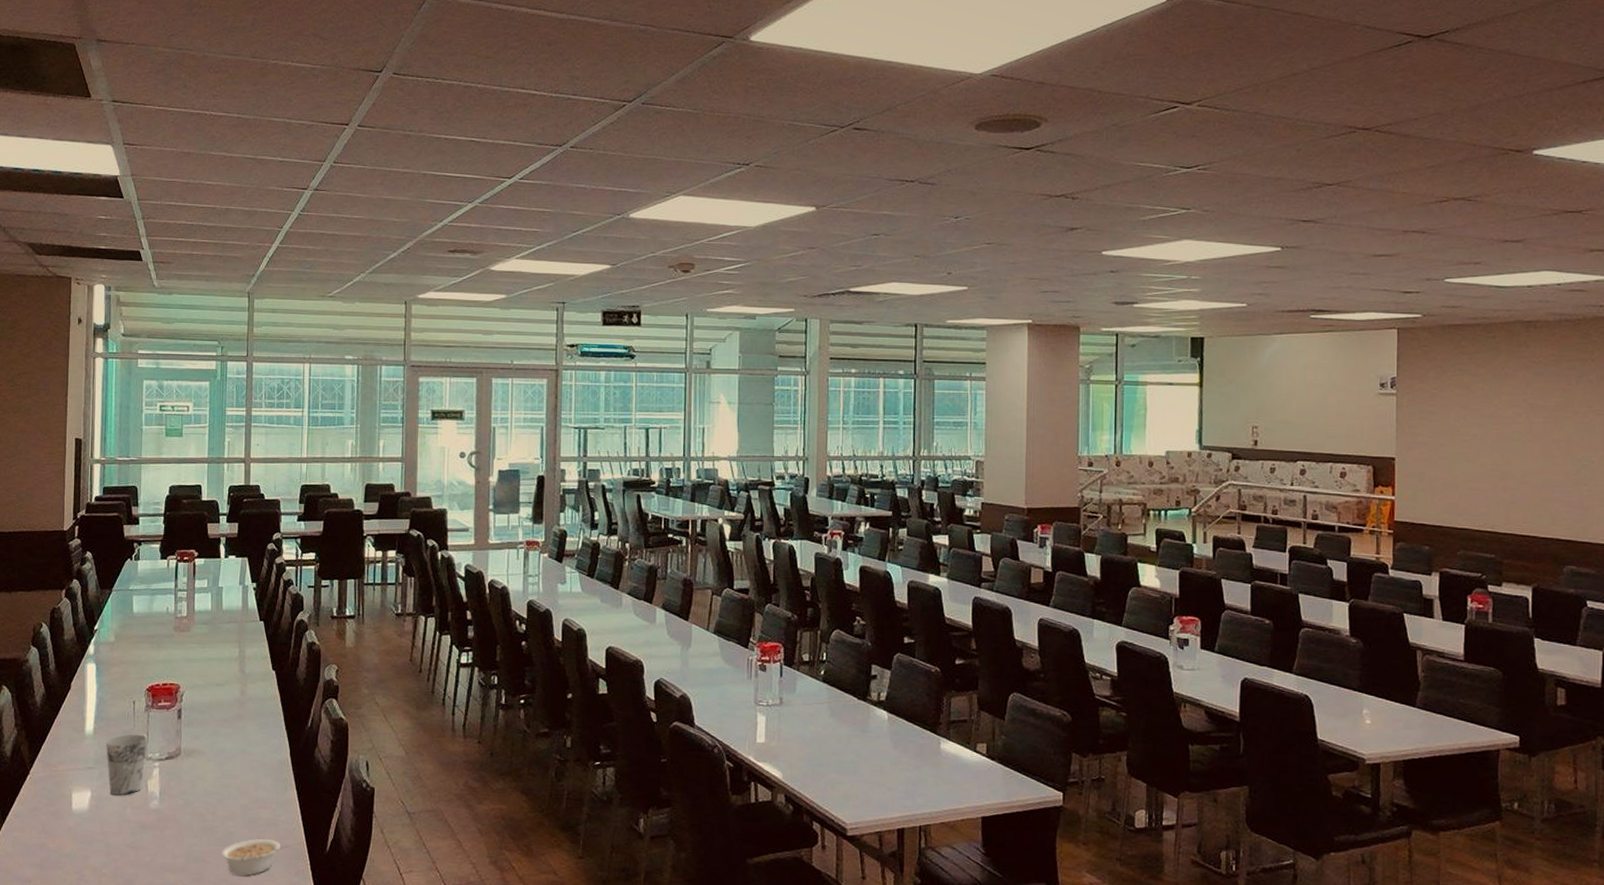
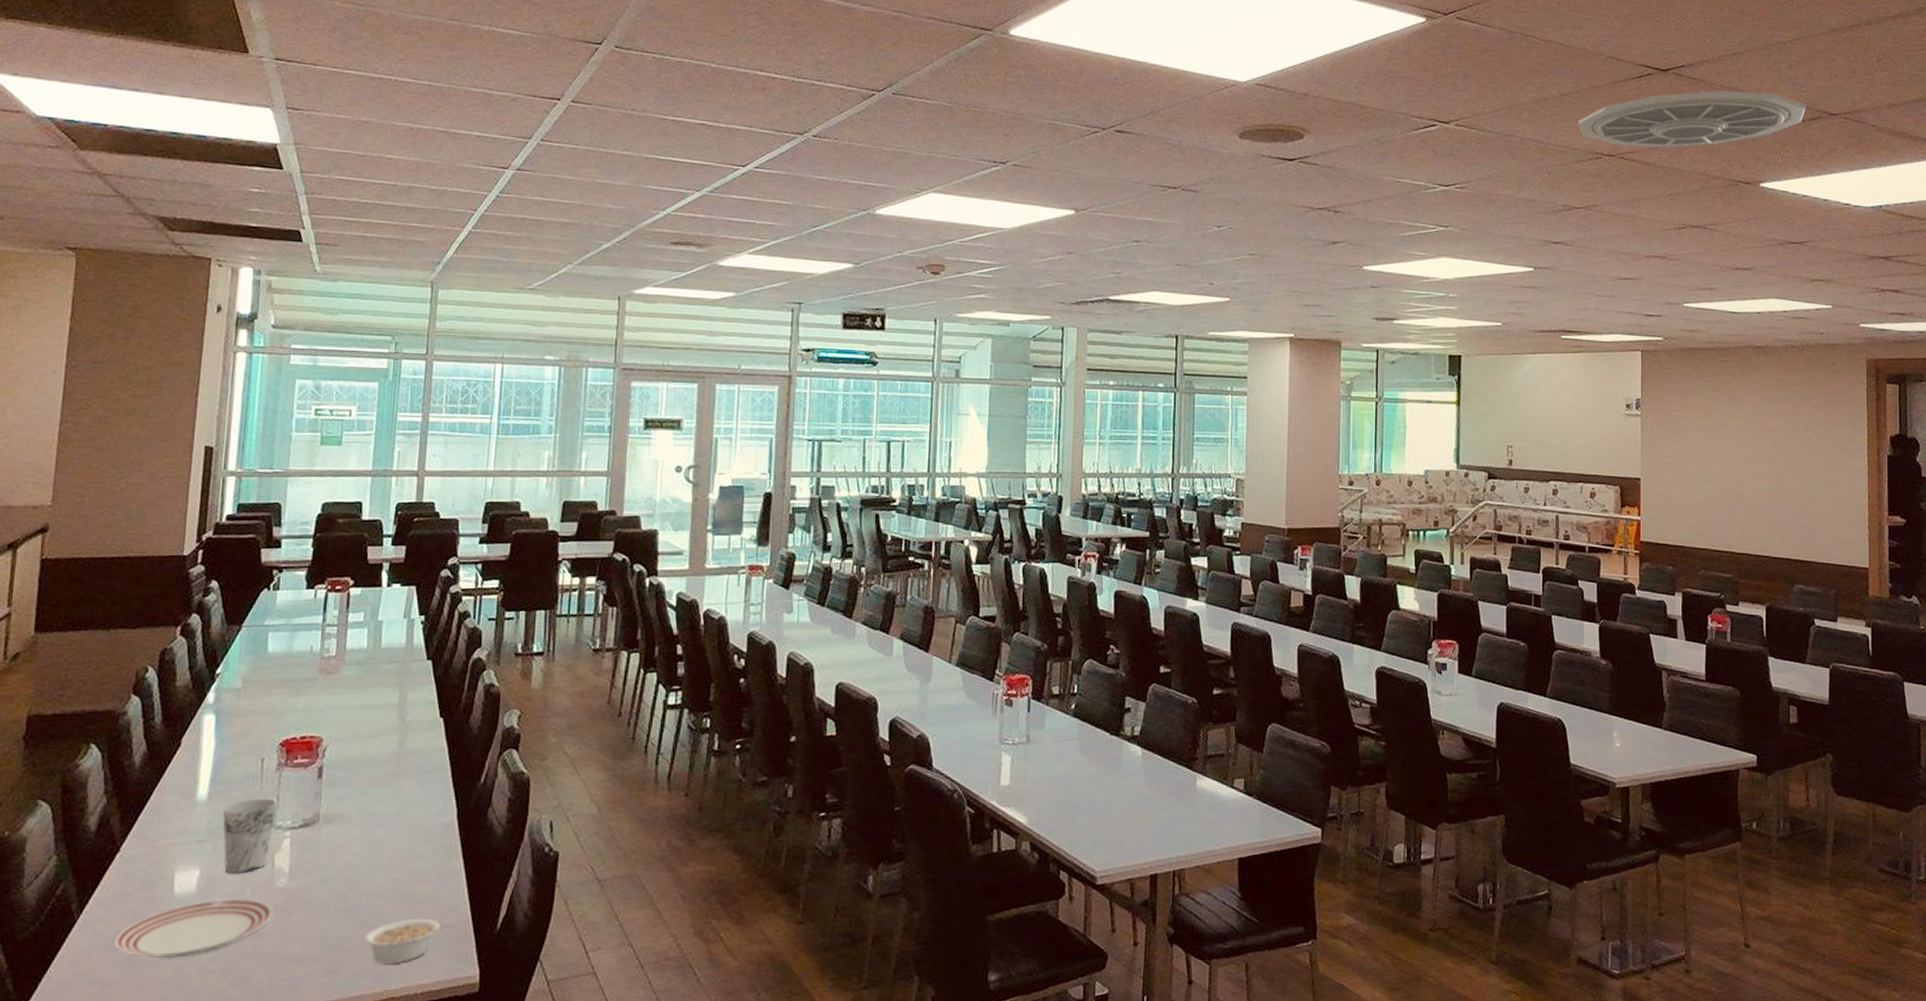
dinner plate: none [30,815,150,863] -> present [114,898,274,959]
ceiling vent: none [1330,54,1588,119] -> present [1578,90,1806,148]

